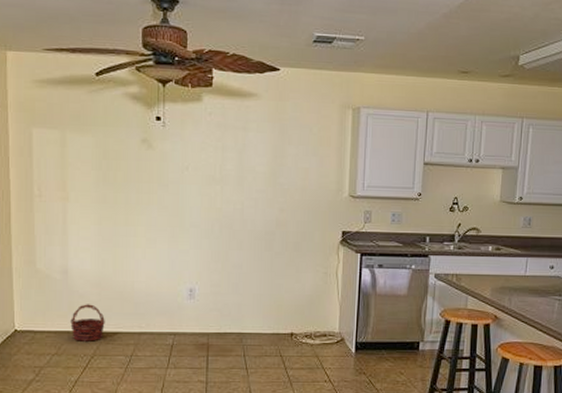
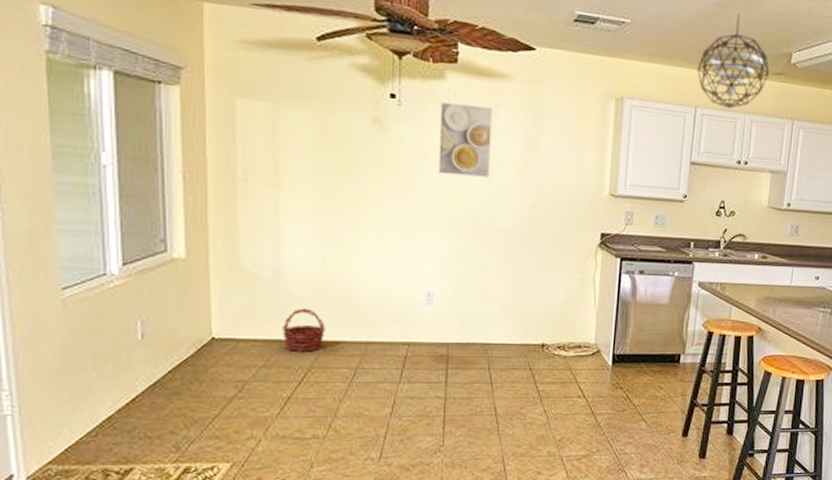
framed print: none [197,121,243,185] -> present [438,102,493,178]
pendant light: none [428,23,498,111] -> present [697,14,770,109]

